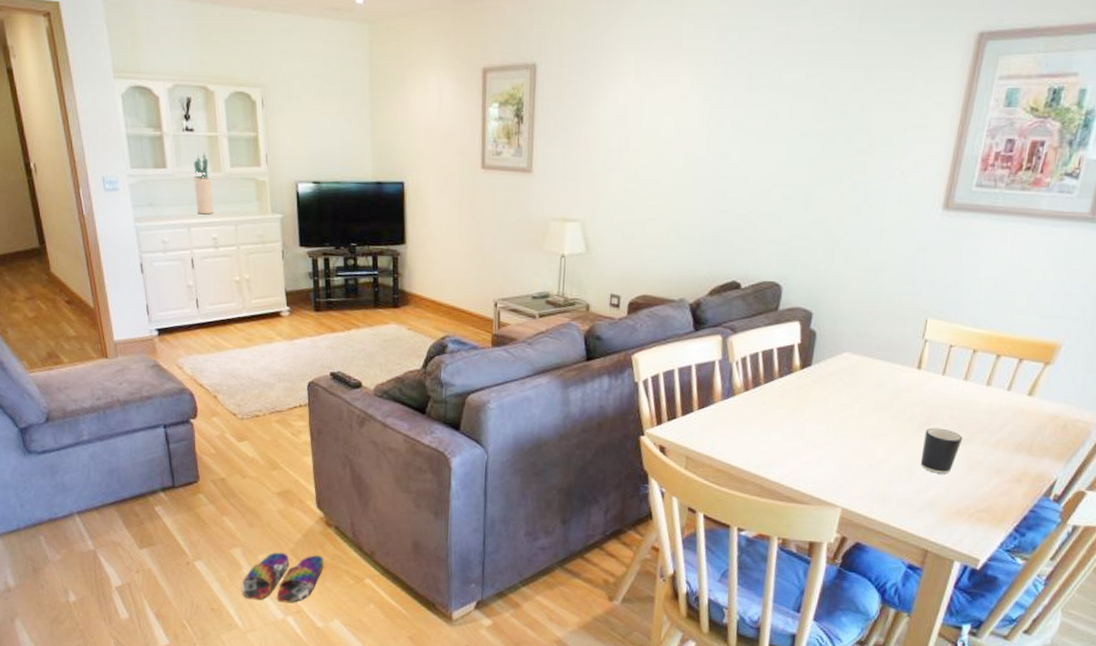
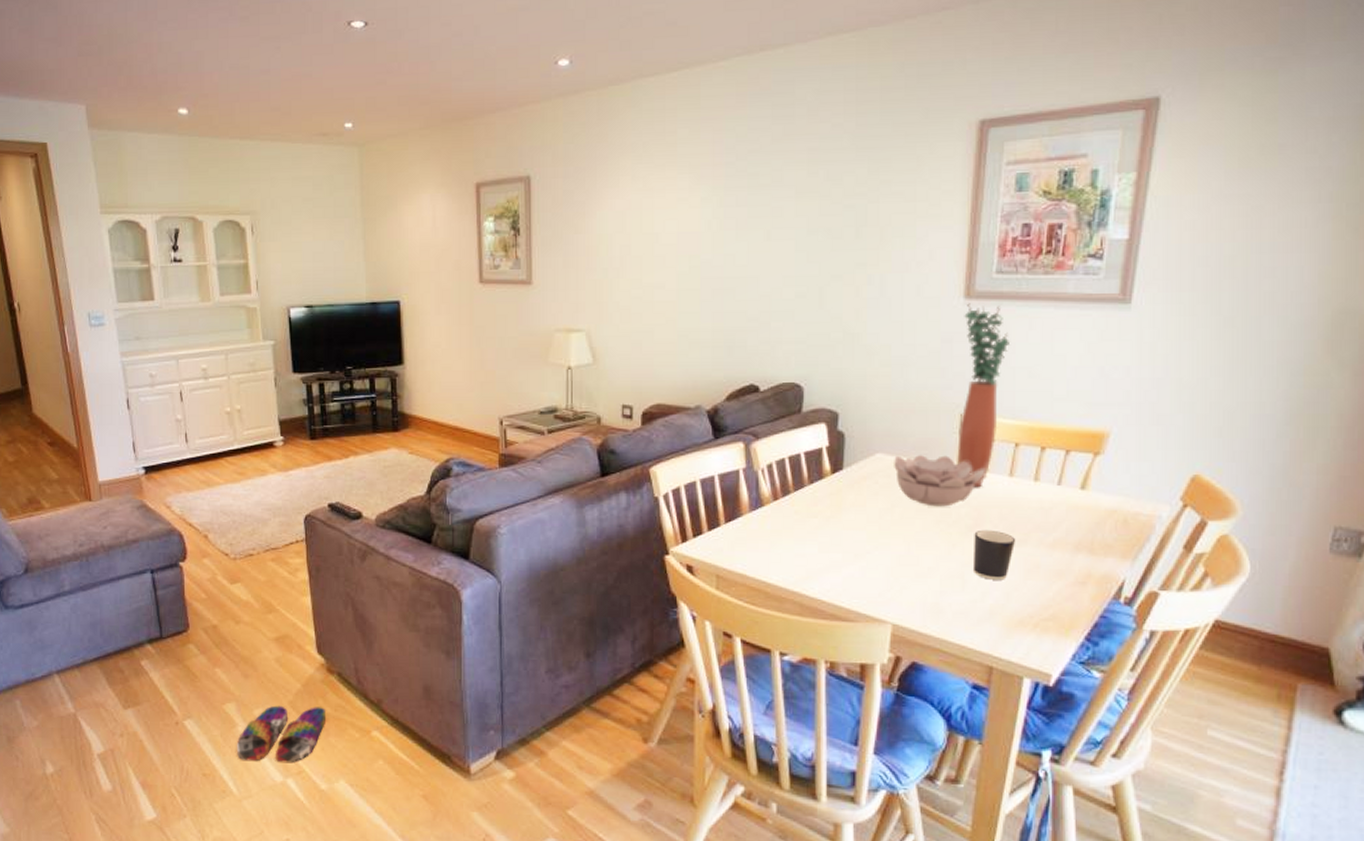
vase: present [194,151,214,215] -> none [182,281,203,346]
decorative bowl: none [859,355,943,405] -> present [894,455,985,507]
vase: none [918,214,980,389] -> present [957,303,1009,488]

